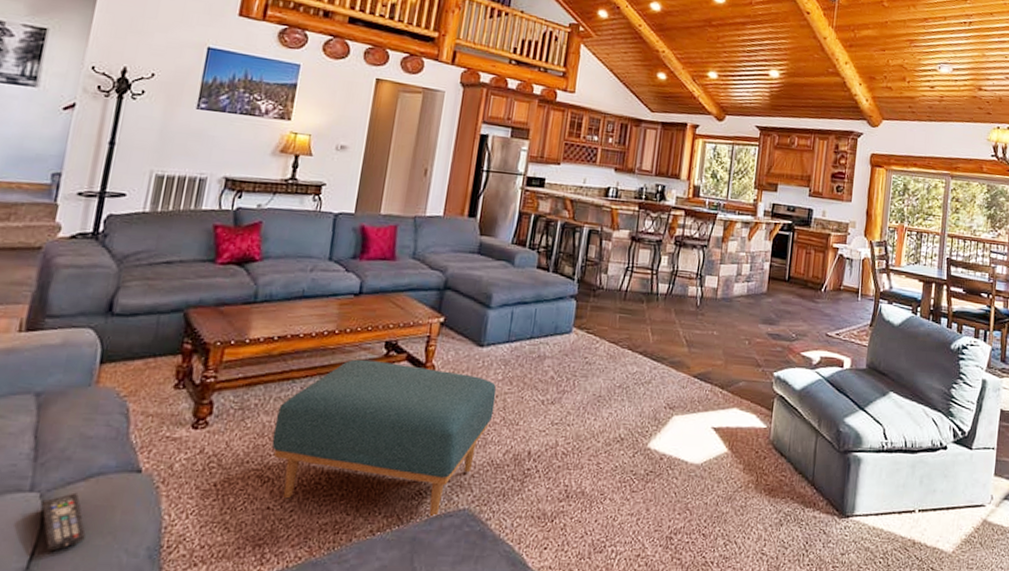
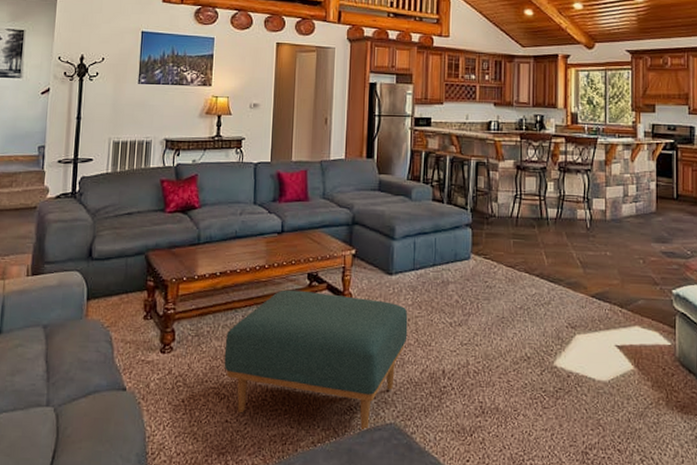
remote control: present [41,492,86,551] -> none [56,407,90,456]

